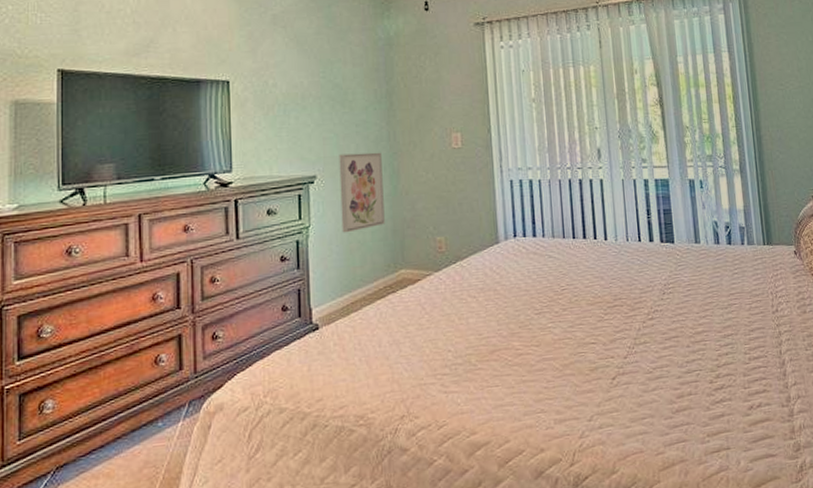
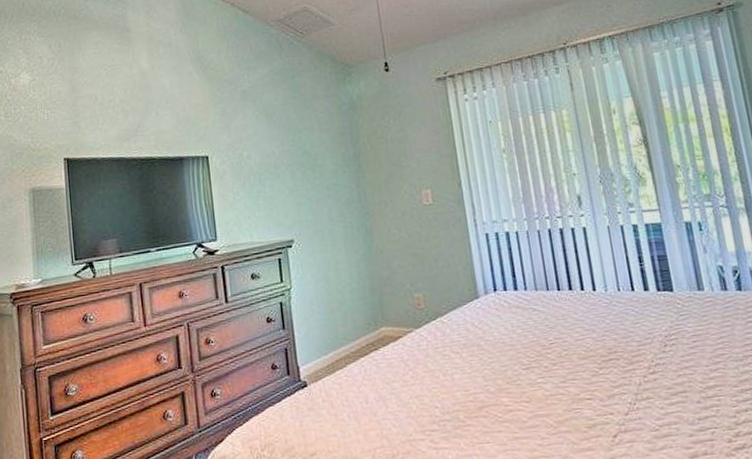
wall art: present [339,152,385,233] -> none [313,213,362,294]

